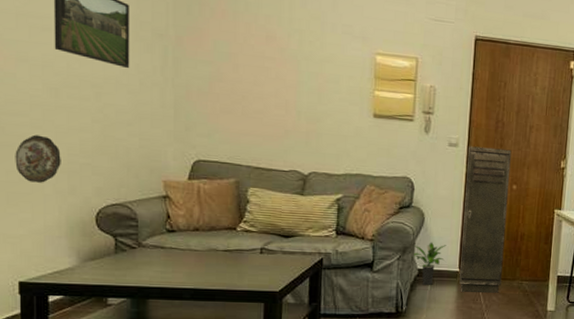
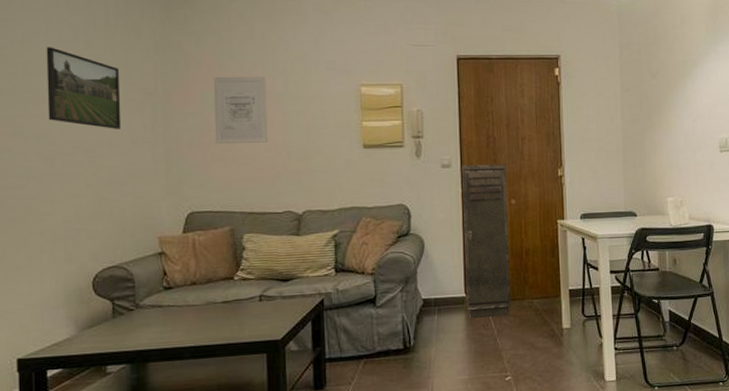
decorative plate: present [15,134,61,183] -> none [12,206,57,254]
wall art: none [225,27,281,100] -> present [213,77,268,144]
potted plant: present [411,242,447,285] -> none [415,269,450,315]

